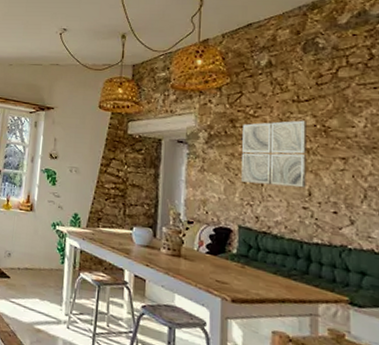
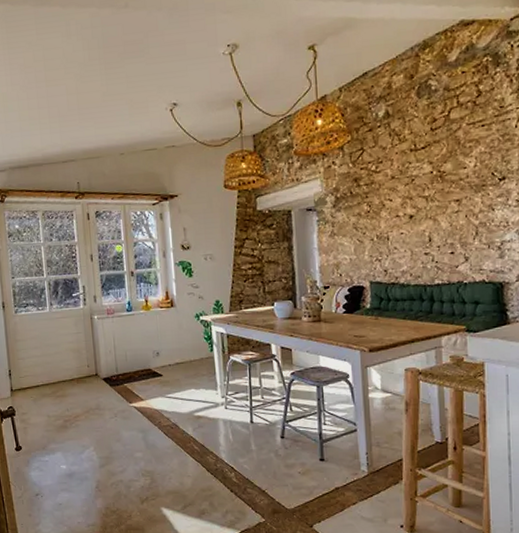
wall art: present [241,120,306,188] -> none [367,168,426,239]

